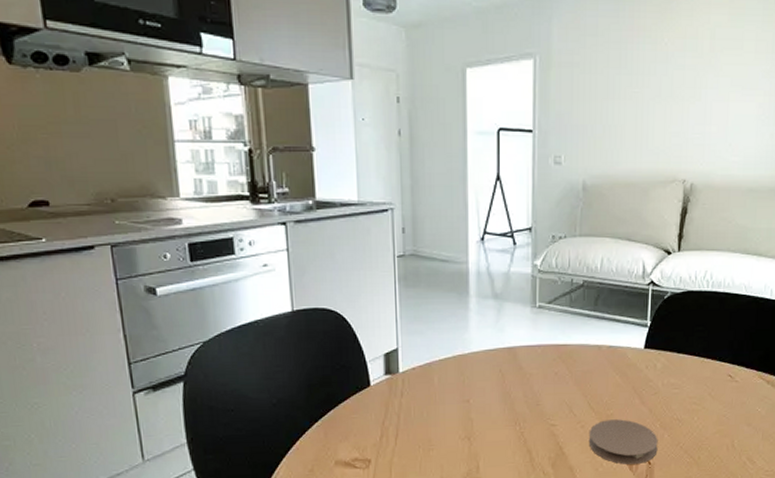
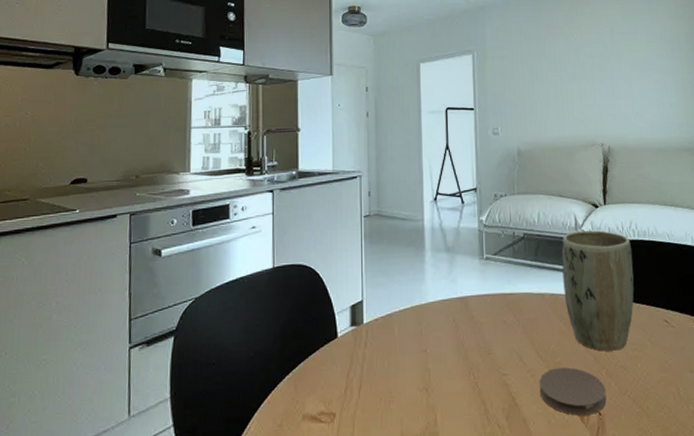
plant pot: none [623,279,704,404] -> present [561,230,634,351]

